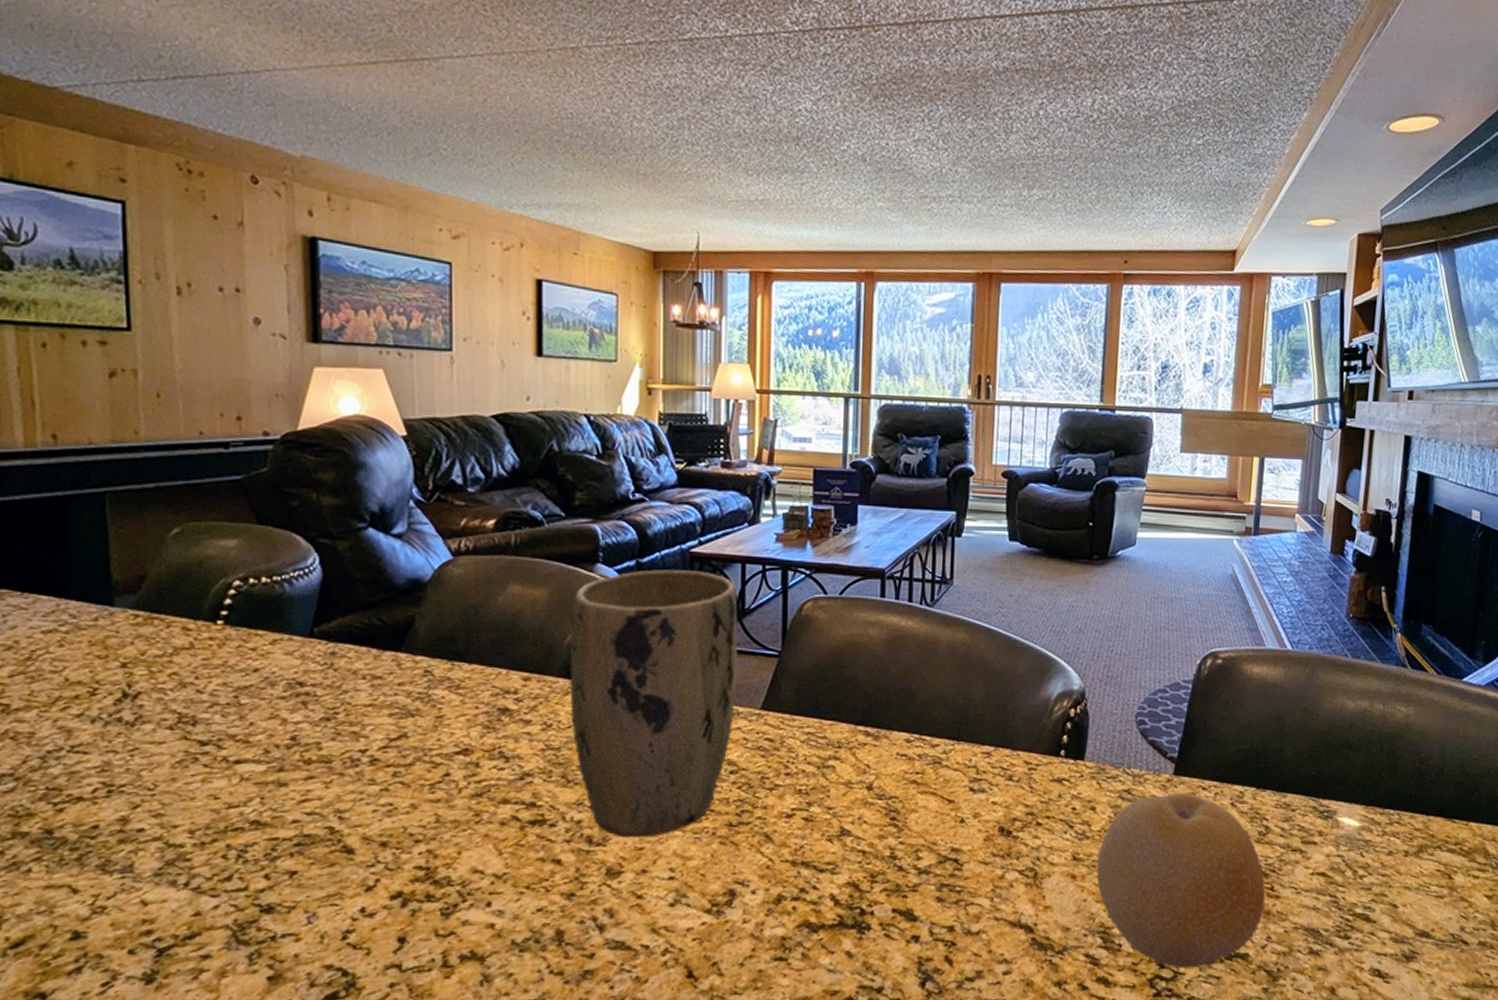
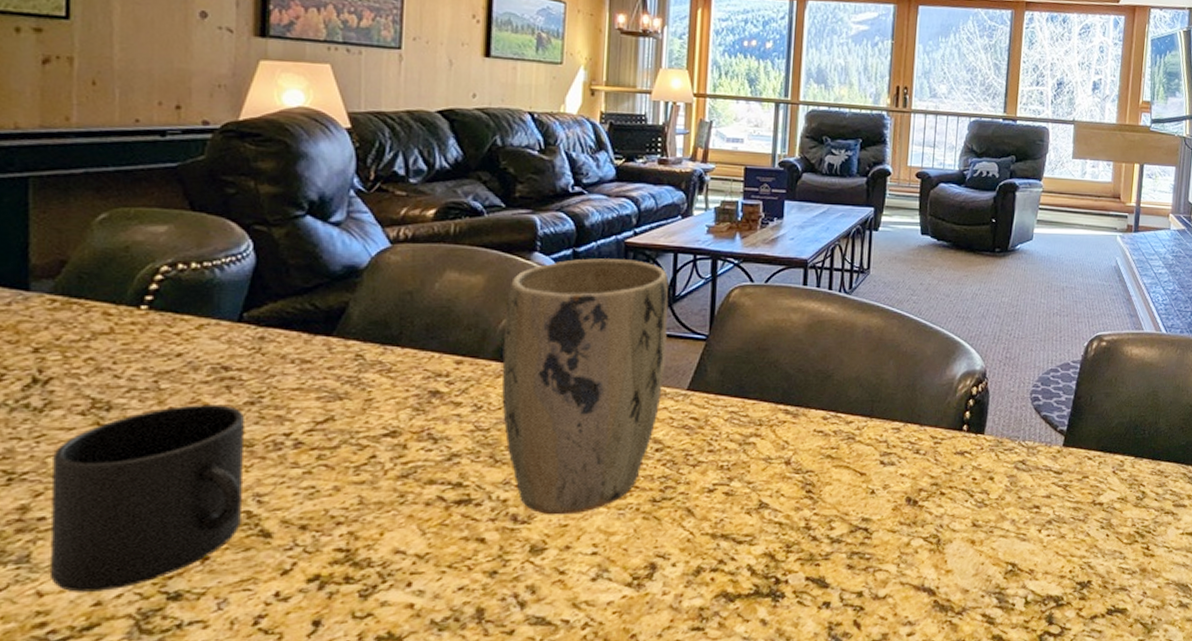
mug: none [147,720,324,902] -> present [51,404,244,592]
fruit: present [1096,792,1266,968] -> none [993,462,1142,624]

